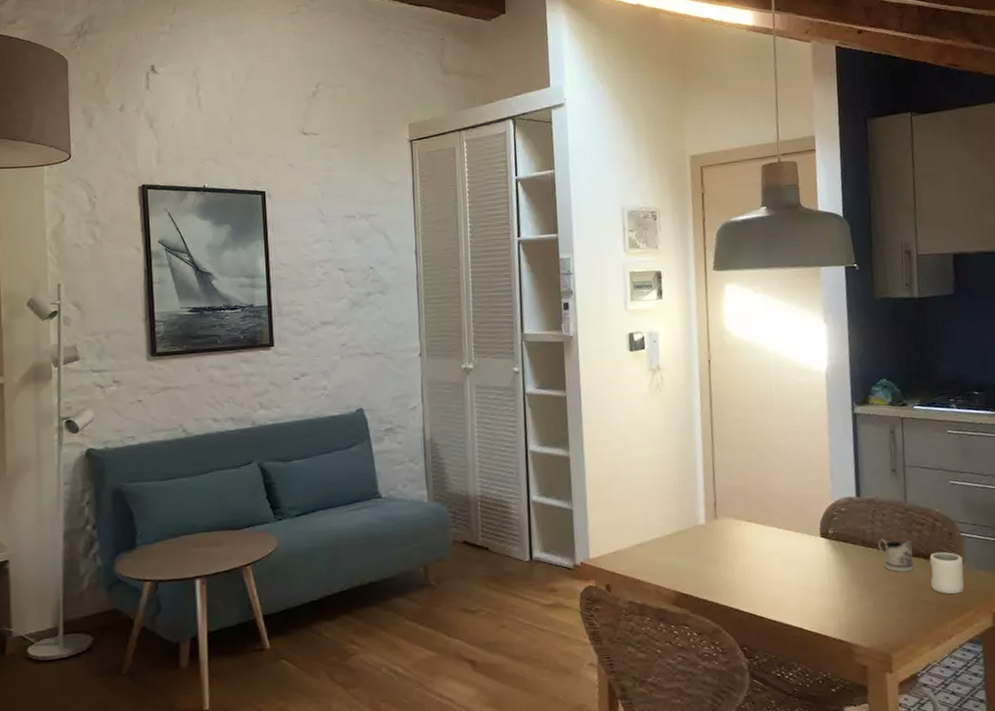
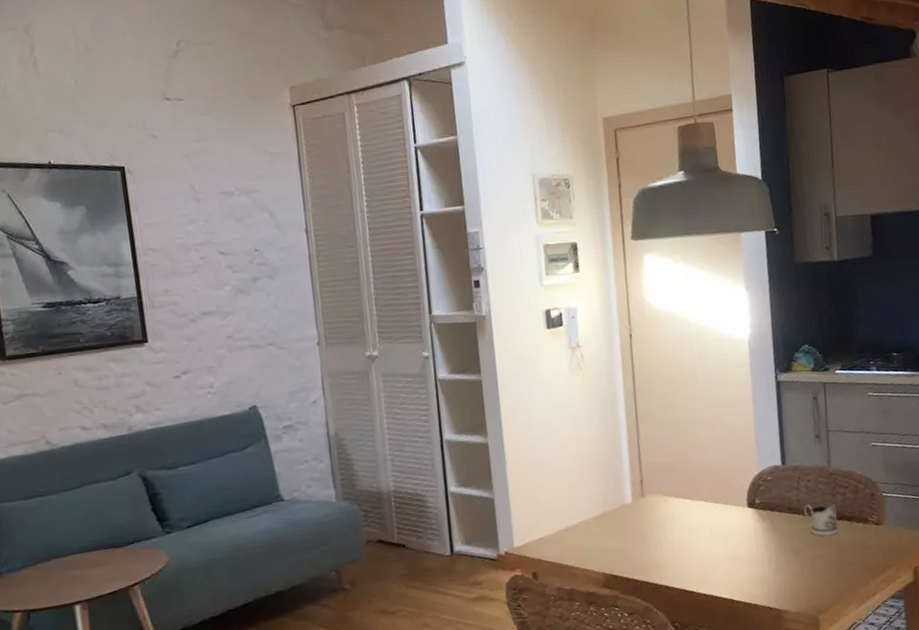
cup: present [929,551,964,595] -> none [853,512,886,554]

